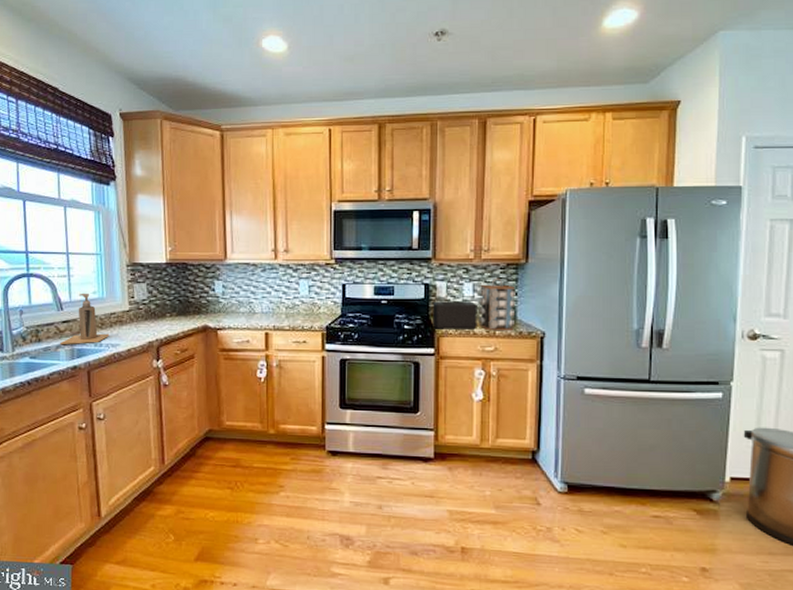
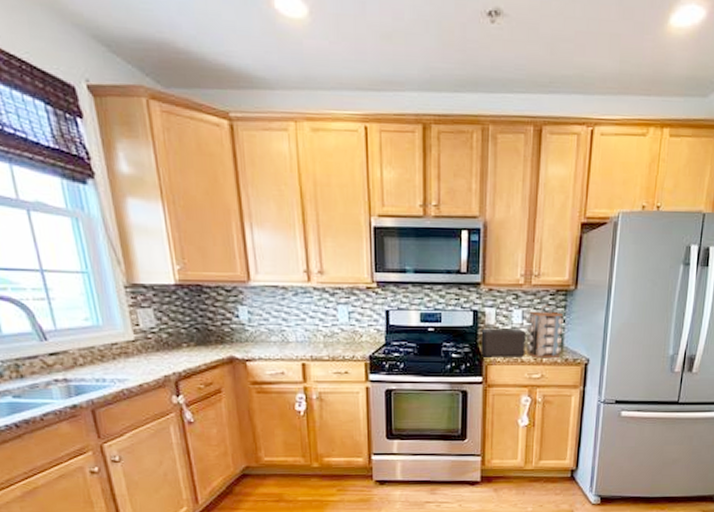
soap dispenser: present [60,293,110,345] -> none [50,319,114,382]

